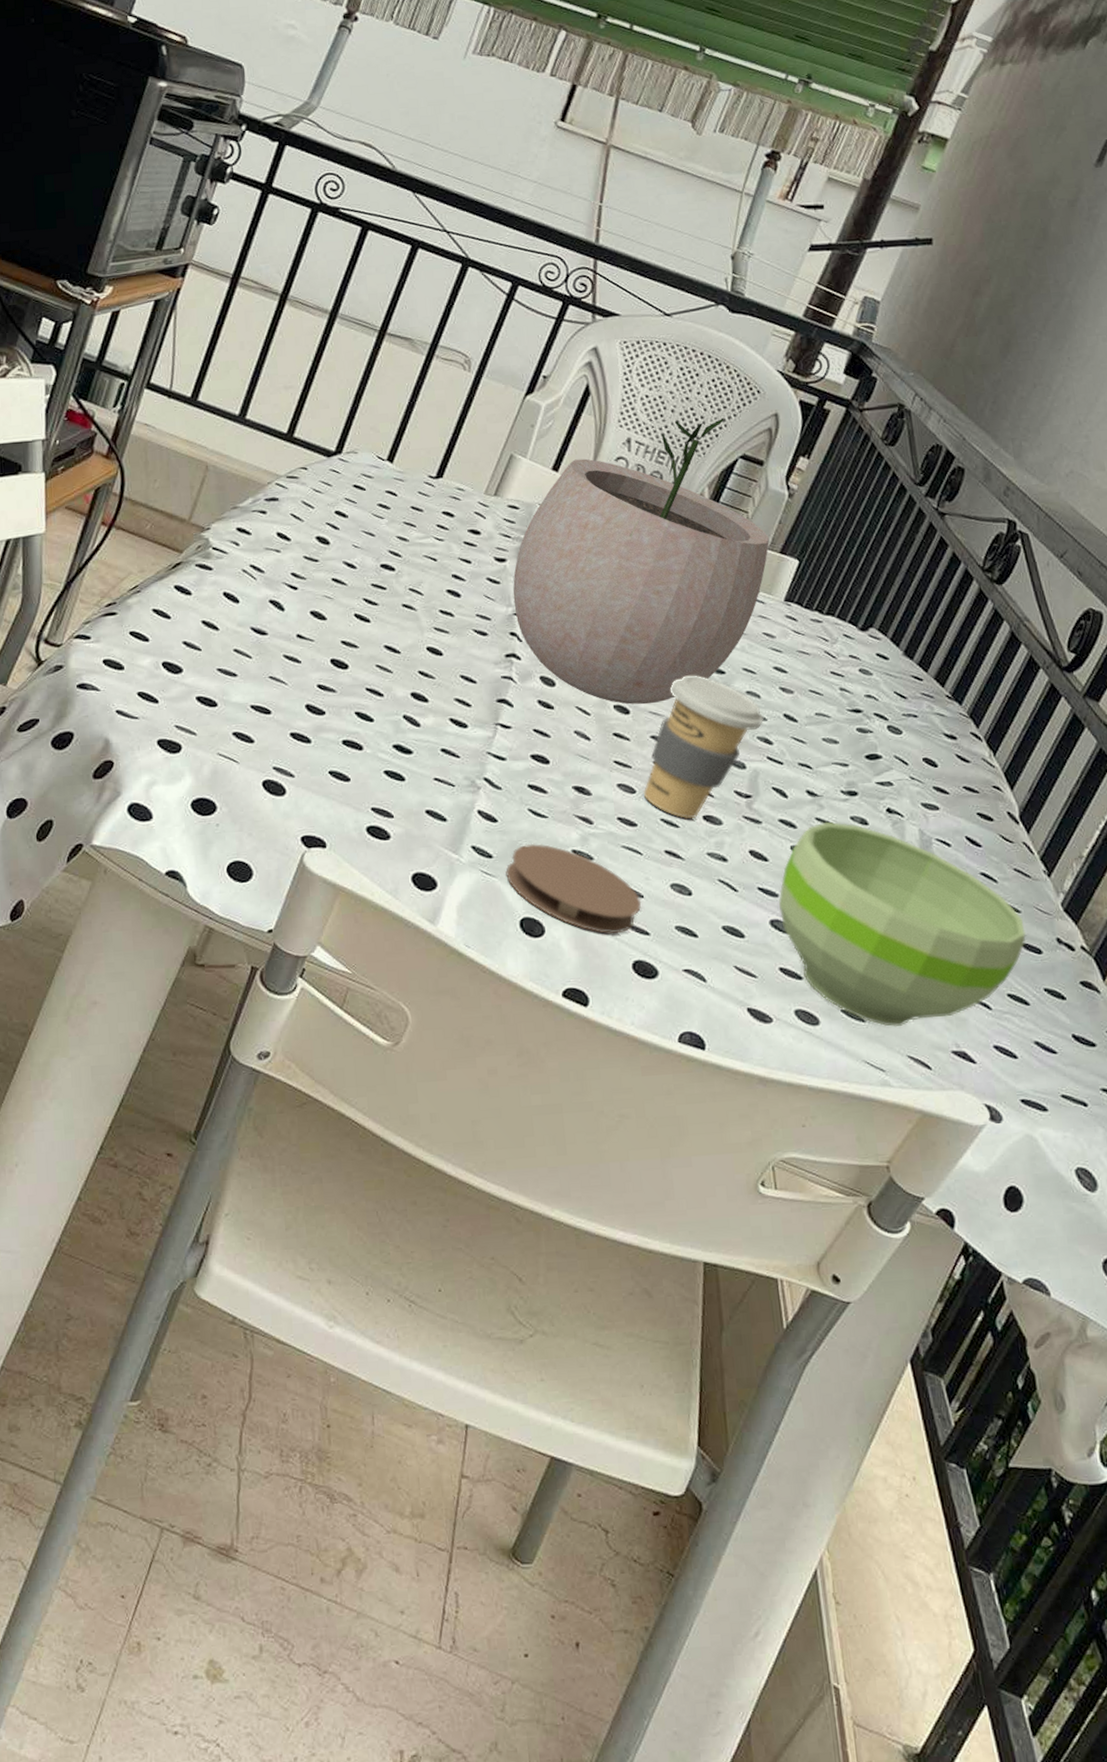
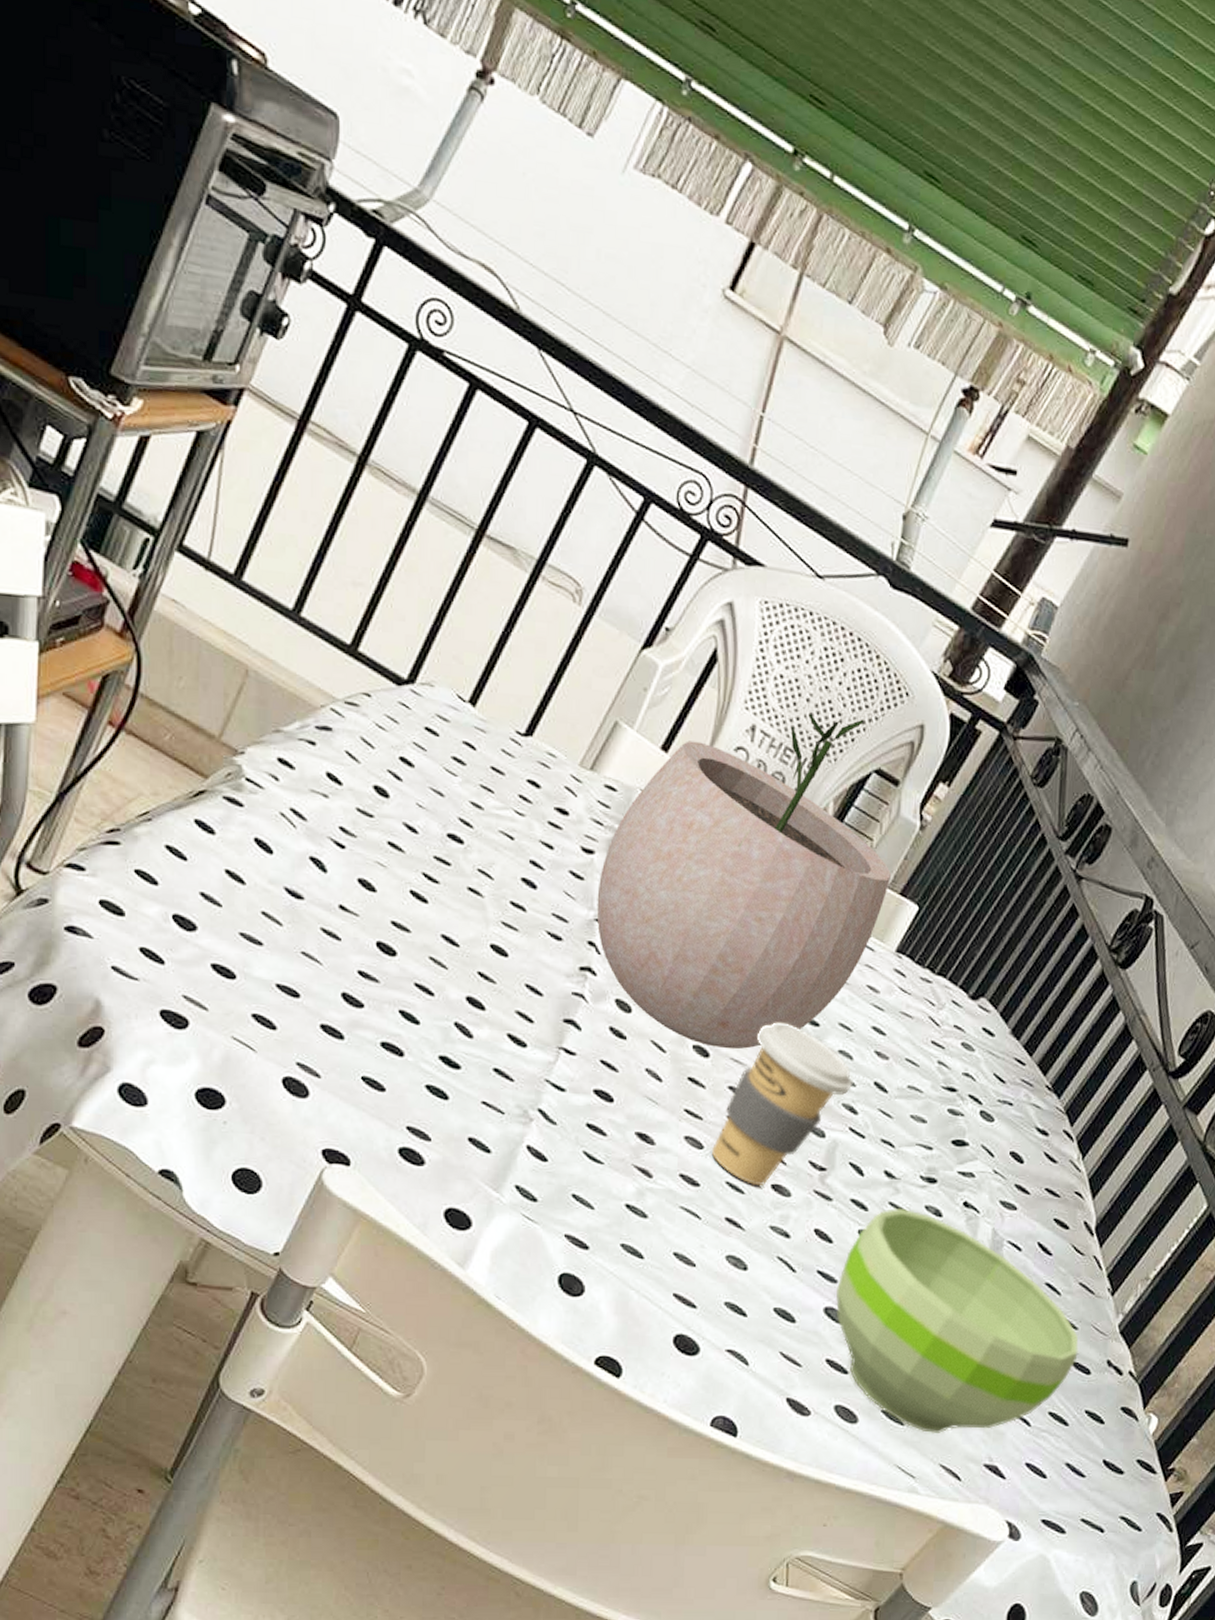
coaster: present [505,843,642,934] -> none [550,1190,693,1302]

